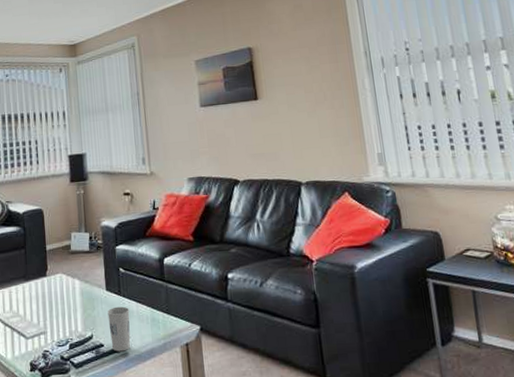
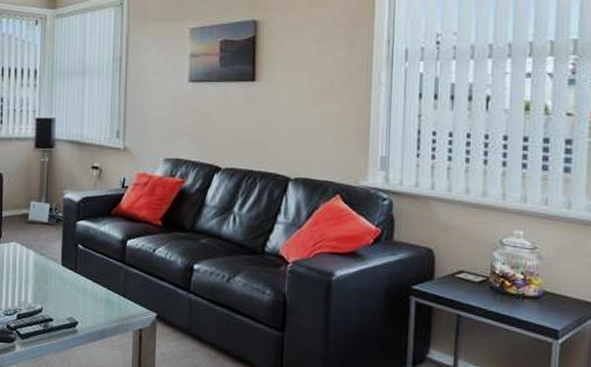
cup: present [107,306,131,352] -> none [60,283,84,329]

